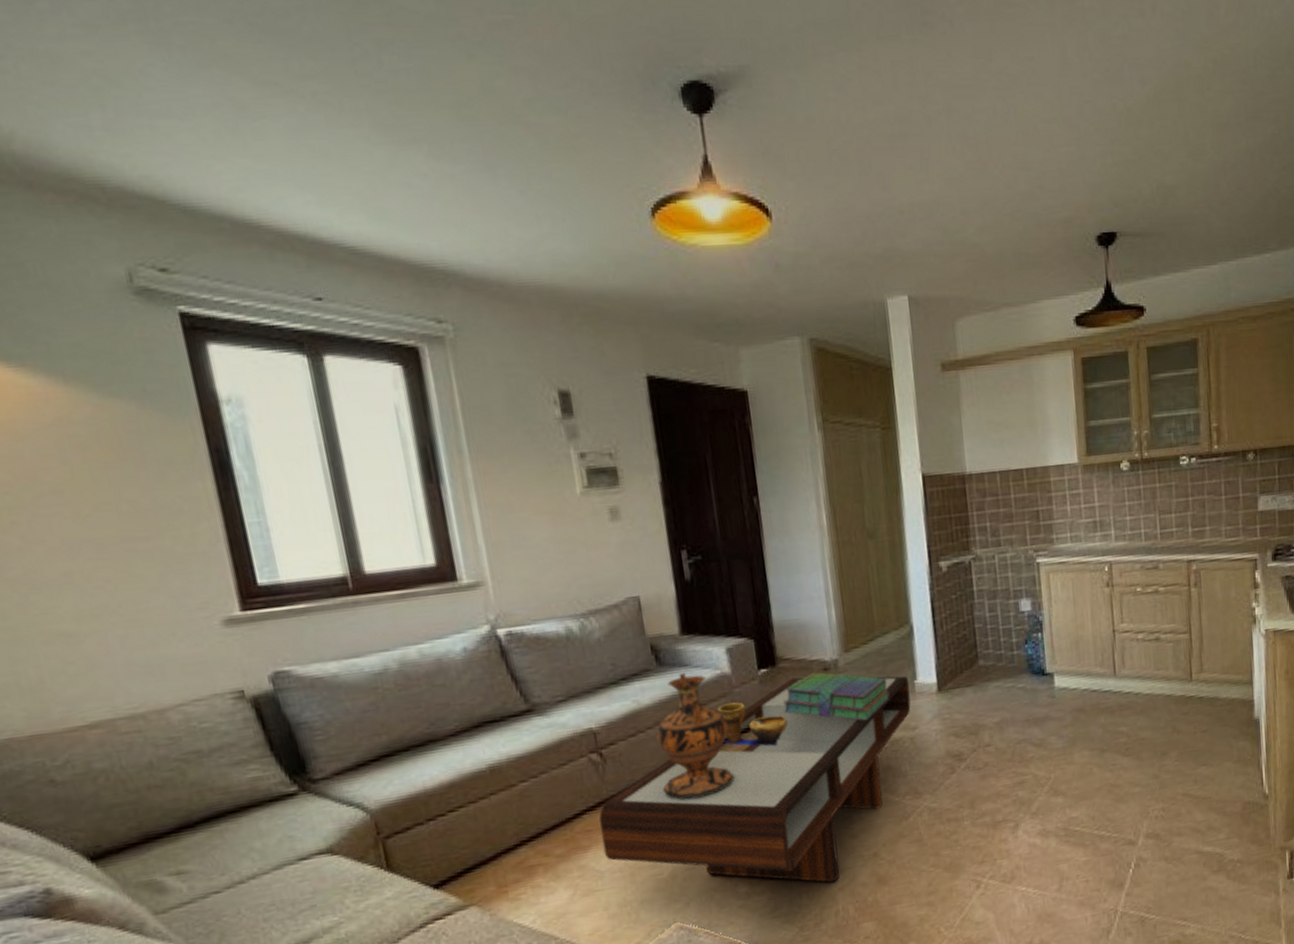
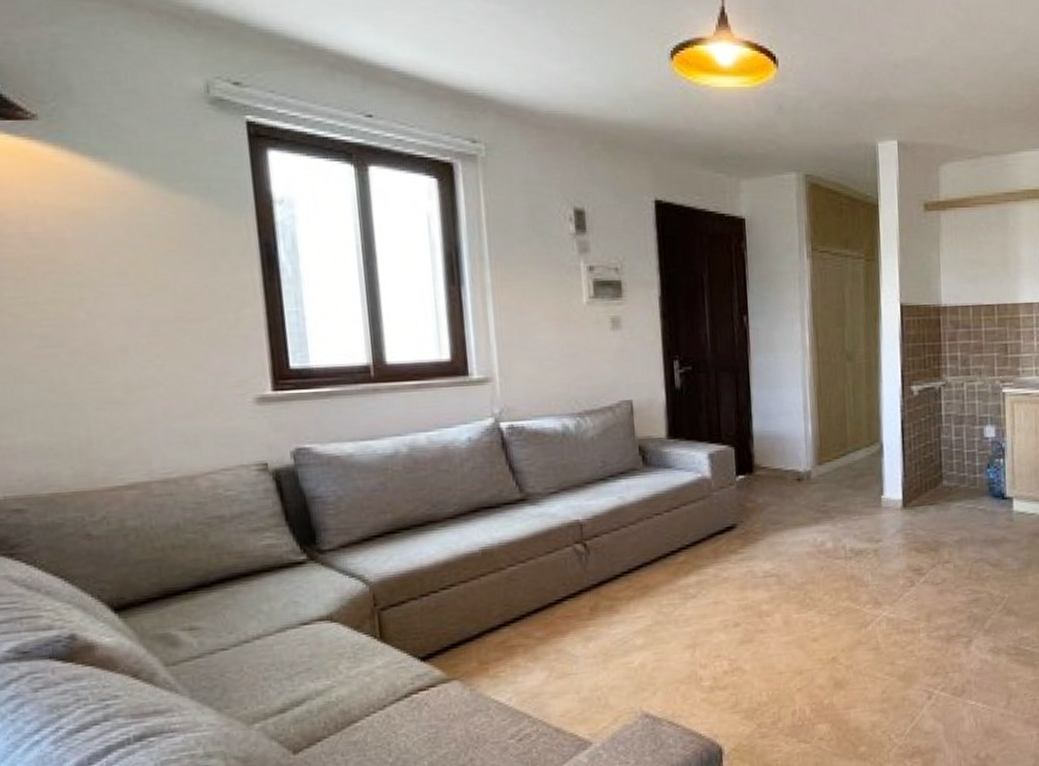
coffee table: present [599,676,911,883] -> none [579,485,877,683]
vase: present [657,672,734,799] -> none [638,473,707,593]
decorative bowl: present [717,702,789,747] -> none [696,505,761,549]
stack of books: present [783,672,890,721] -> none [757,481,857,531]

